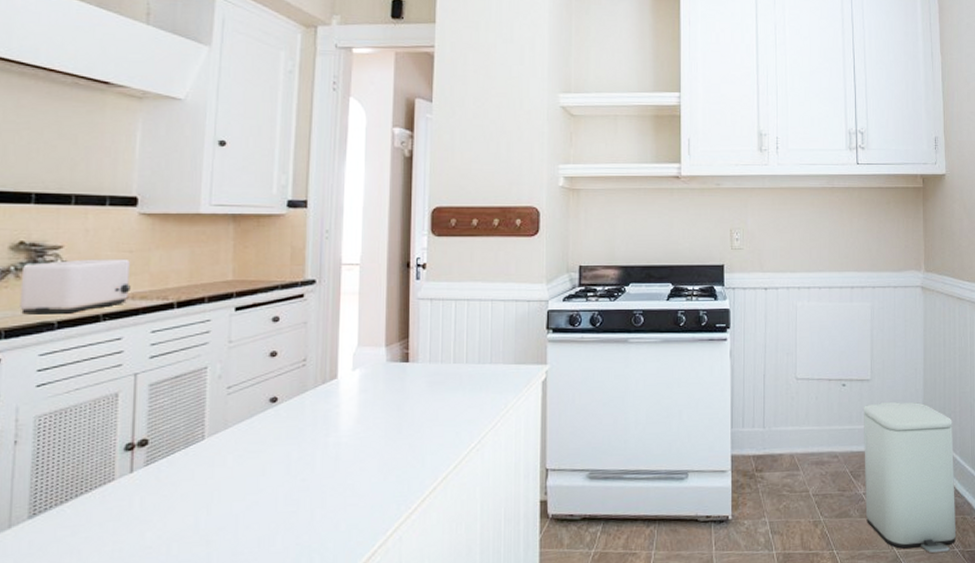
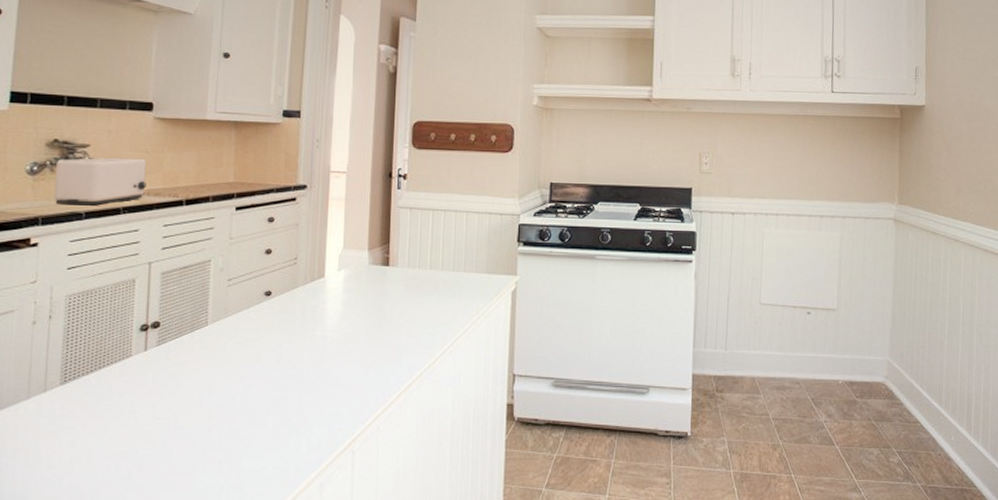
pedal bin: present [863,402,957,554] -> none [825,333,921,486]

